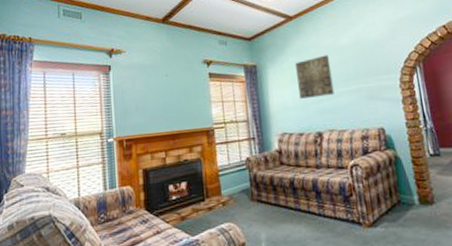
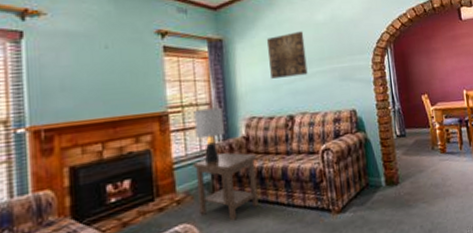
lamp: none [234,124,260,173] -> present [193,107,224,164]
side table: none [234,164,292,225] -> present [192,152,259,221]

